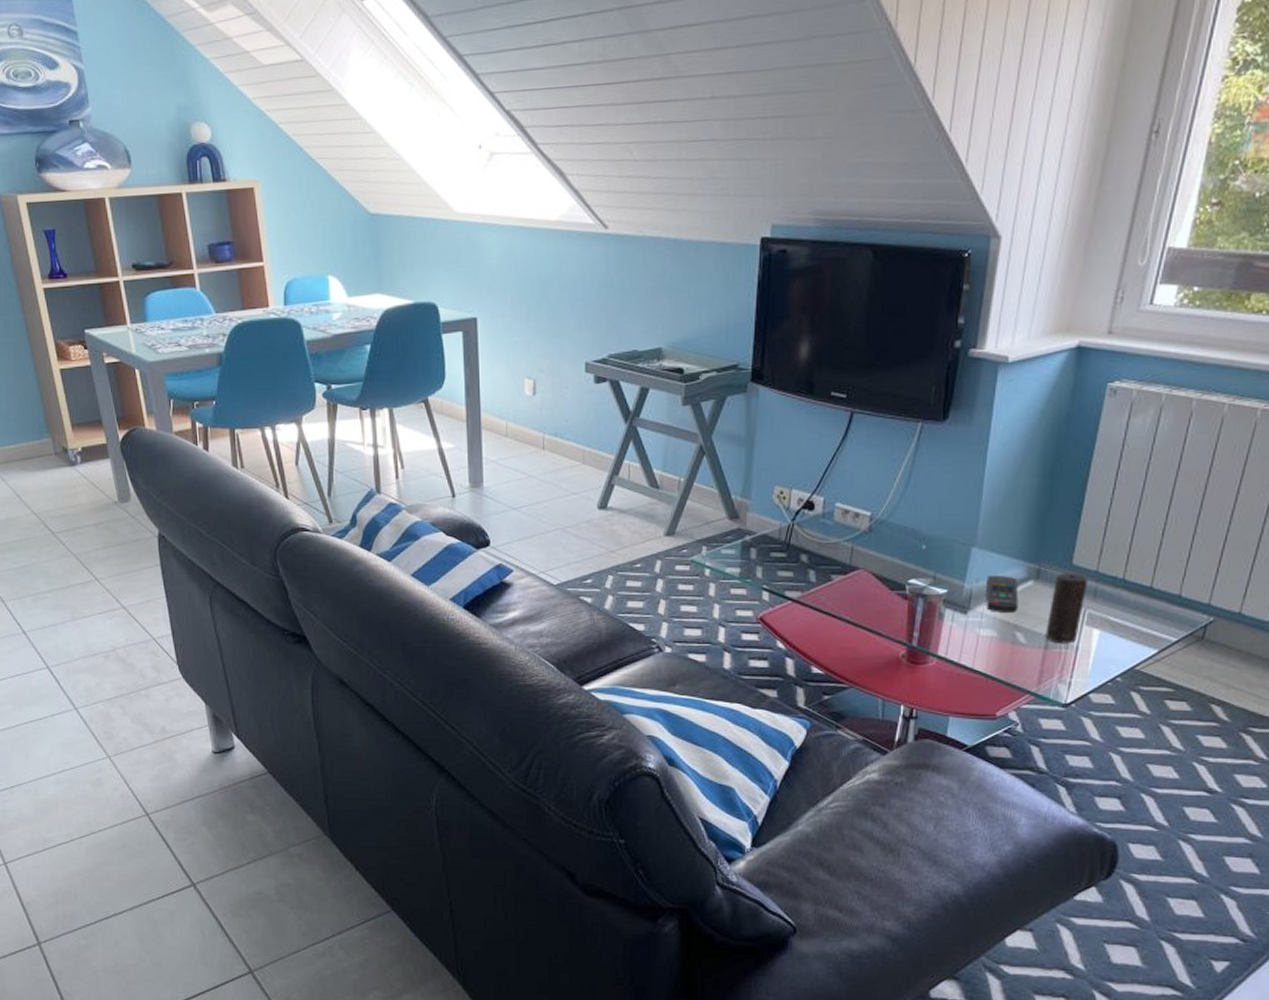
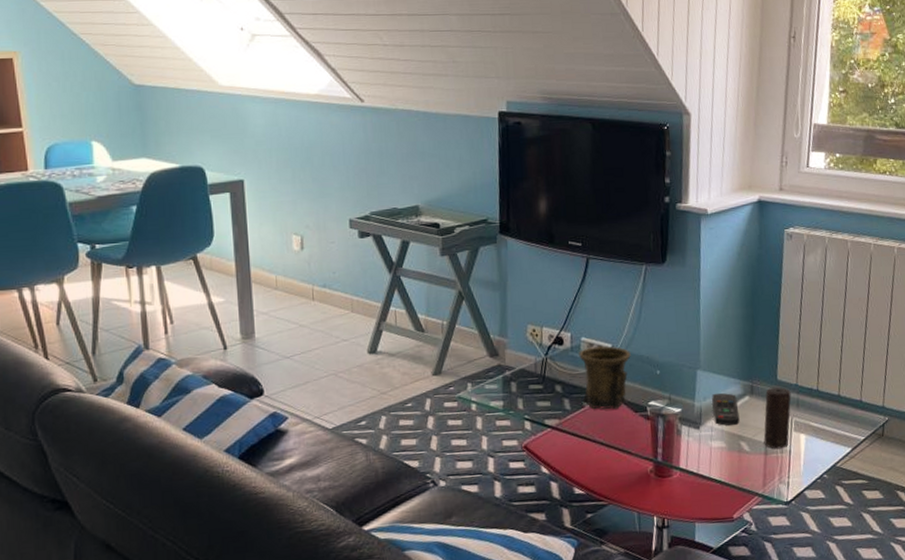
mug: none [830,513,893,585] -> present [579,345,631,409]

